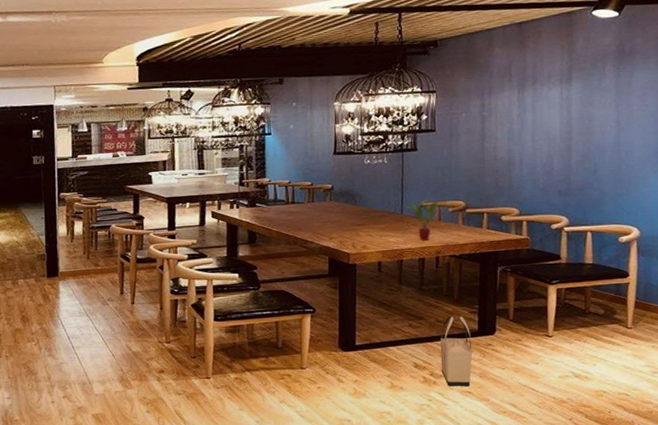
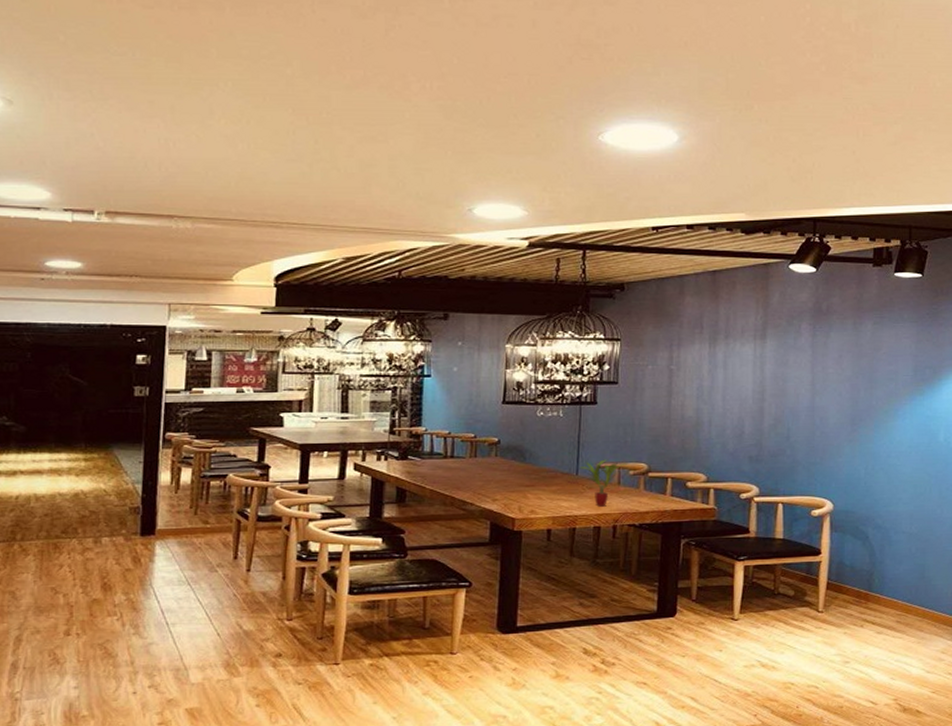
shopping bag: present [440,315,473,387] -> none [613,593,650,677]

